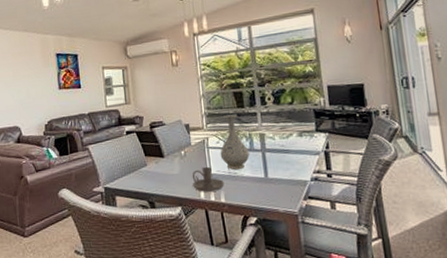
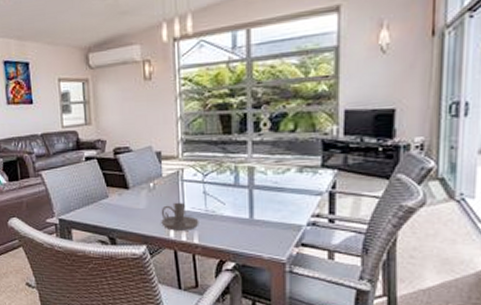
vase: present [220,114,250,170] -> none [196,142,233,207]

